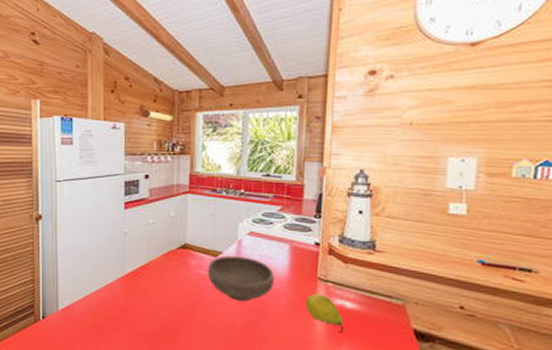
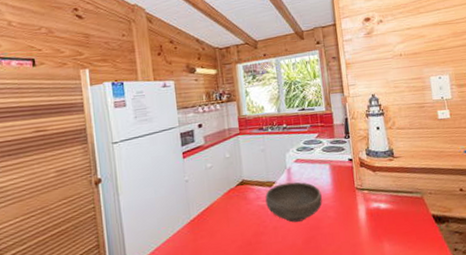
fruit: present [306,293,343,334] -> none [350,201,382,232]

